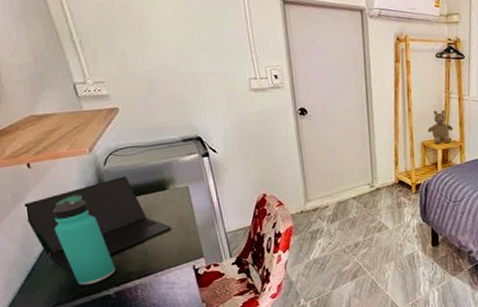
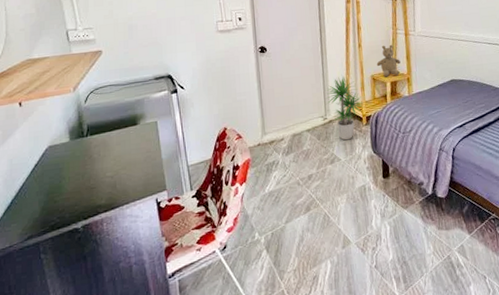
laptop: present [25,176,171,272] -> none [11,112,139,206]
thermos bottle: present [53,194,116,287] -> none [35,130,86,220]
potted plant: none [373,141,415,209] -> present [326,75,365,141]

